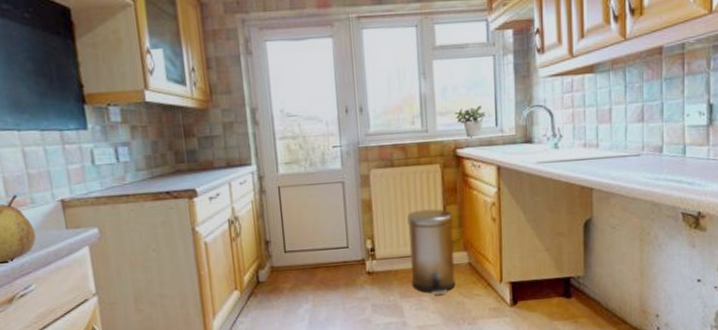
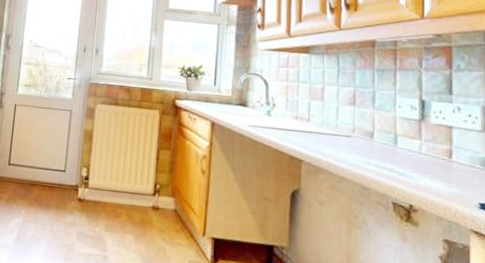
pedal bin: present [407,209,456,294] -> none [118,149,164,235]

